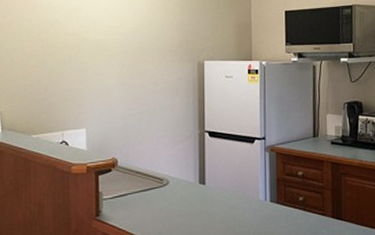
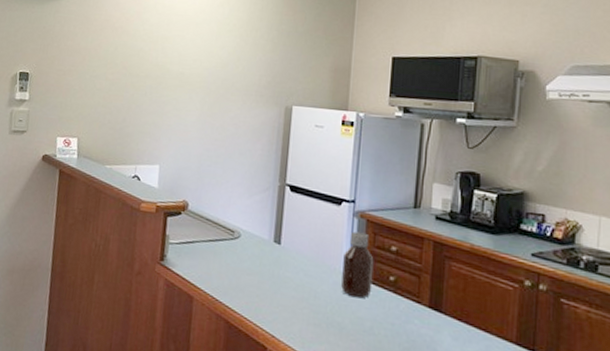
bottle: none [260,164,286,220] -> present [341,231,374,298]

